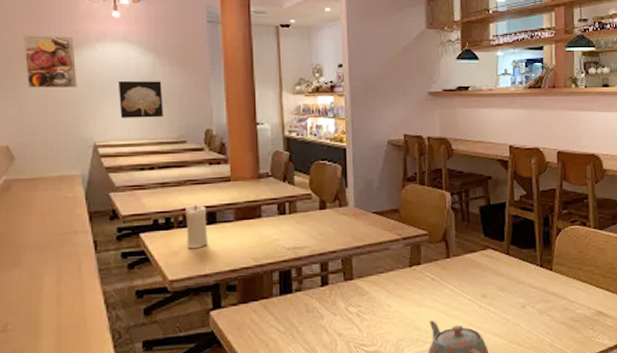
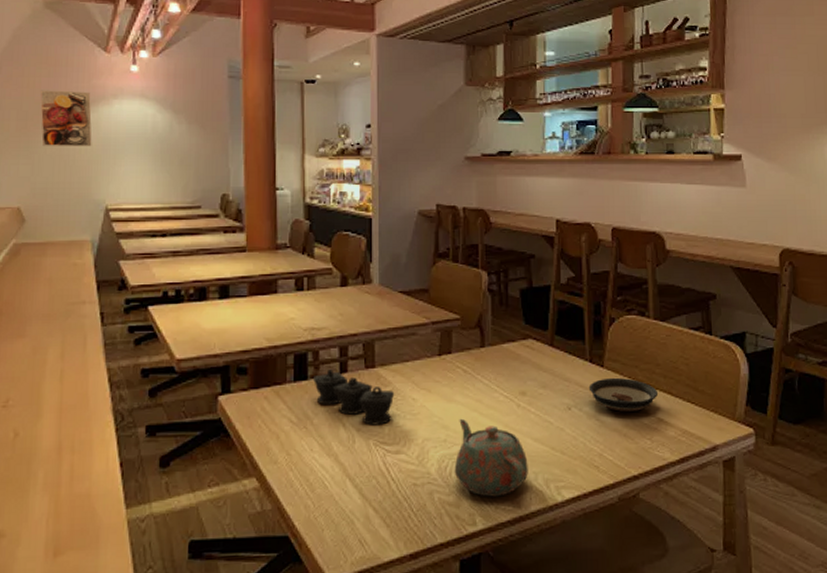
wall art: present [119,81,163,118] -> none [133,140,179,180]
candle: present [185,204,208,250] -> none [197,276,219,326]
sugar bowl: none [296,283,372,330] -> present [312,370,395,425]
saucer: none [540,278,599,308] -> present [588,377,659,412]

